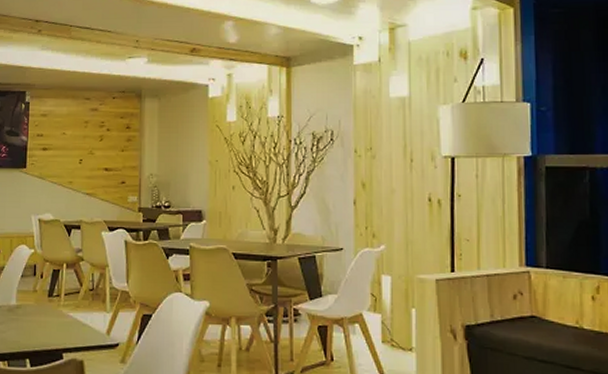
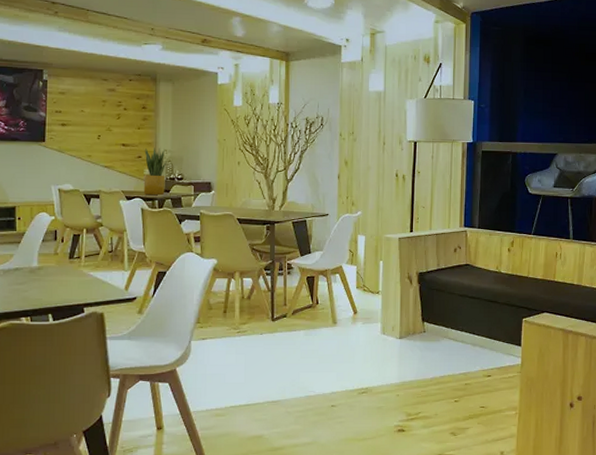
planter: none [127,172,153,226] -> present [143,148,167,196]

